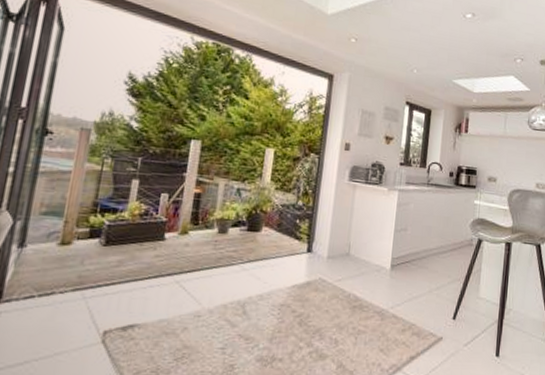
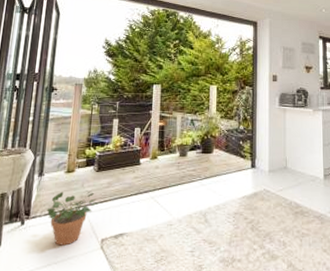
potted plant: none [27,269,104,338] -> present [46,191,99,246]

